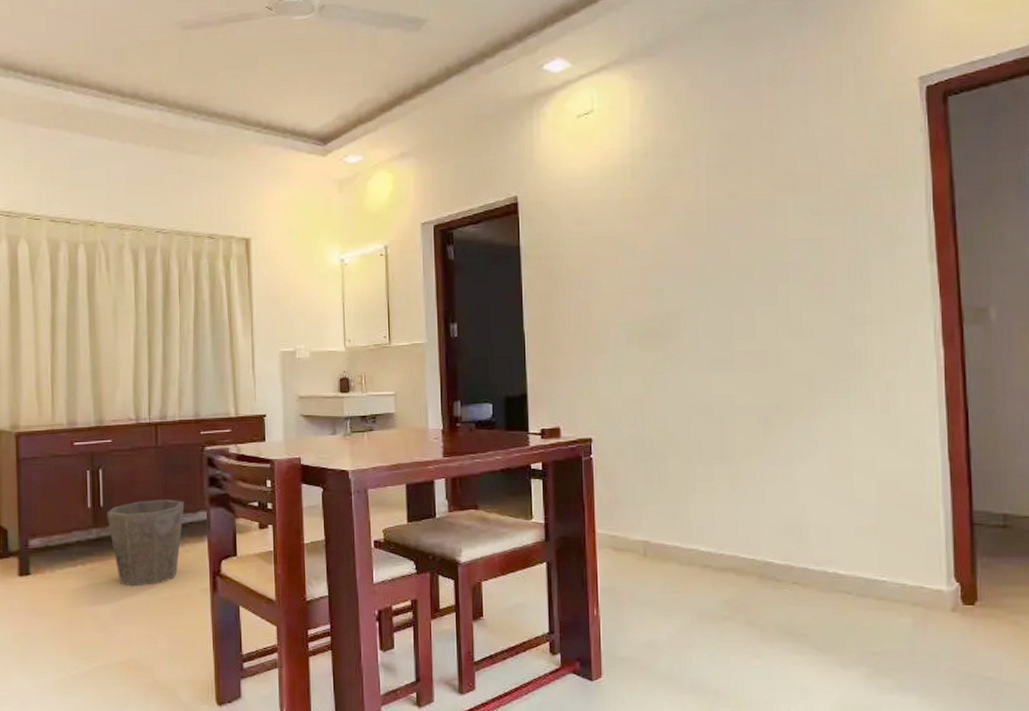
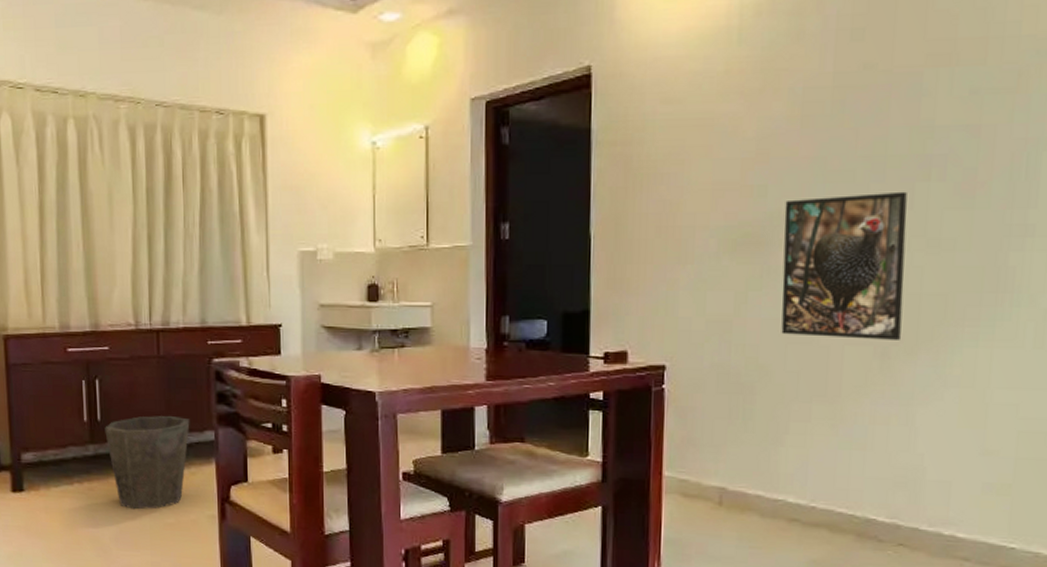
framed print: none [678,291,778,411] -> present [781,191,907,340]

